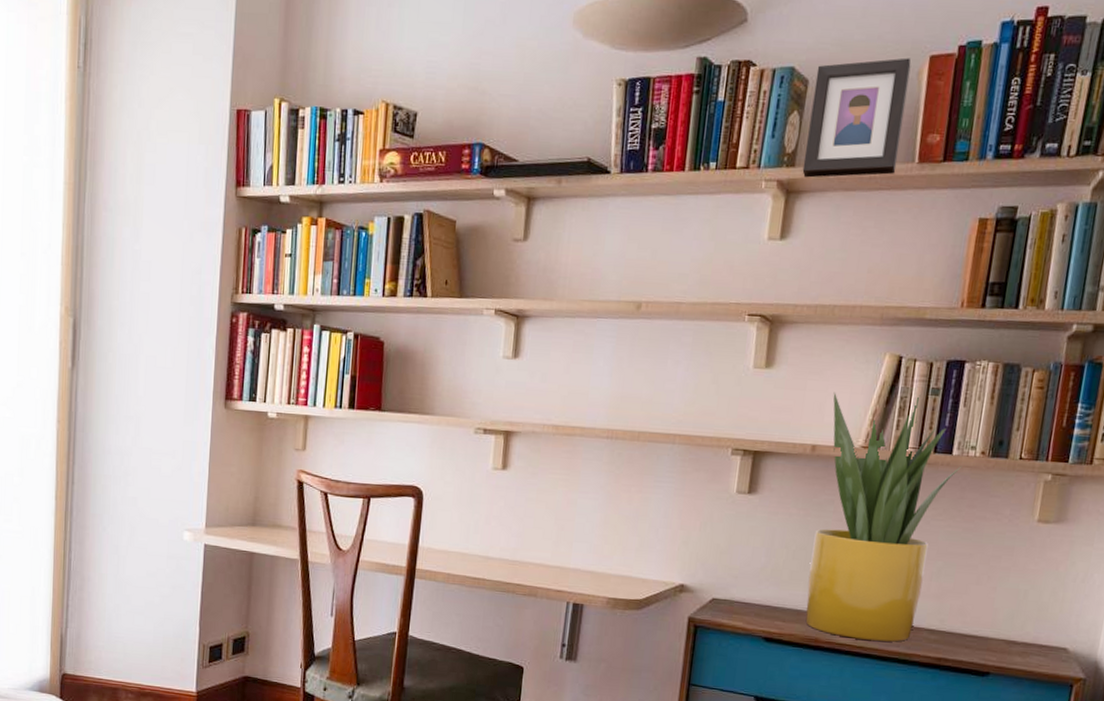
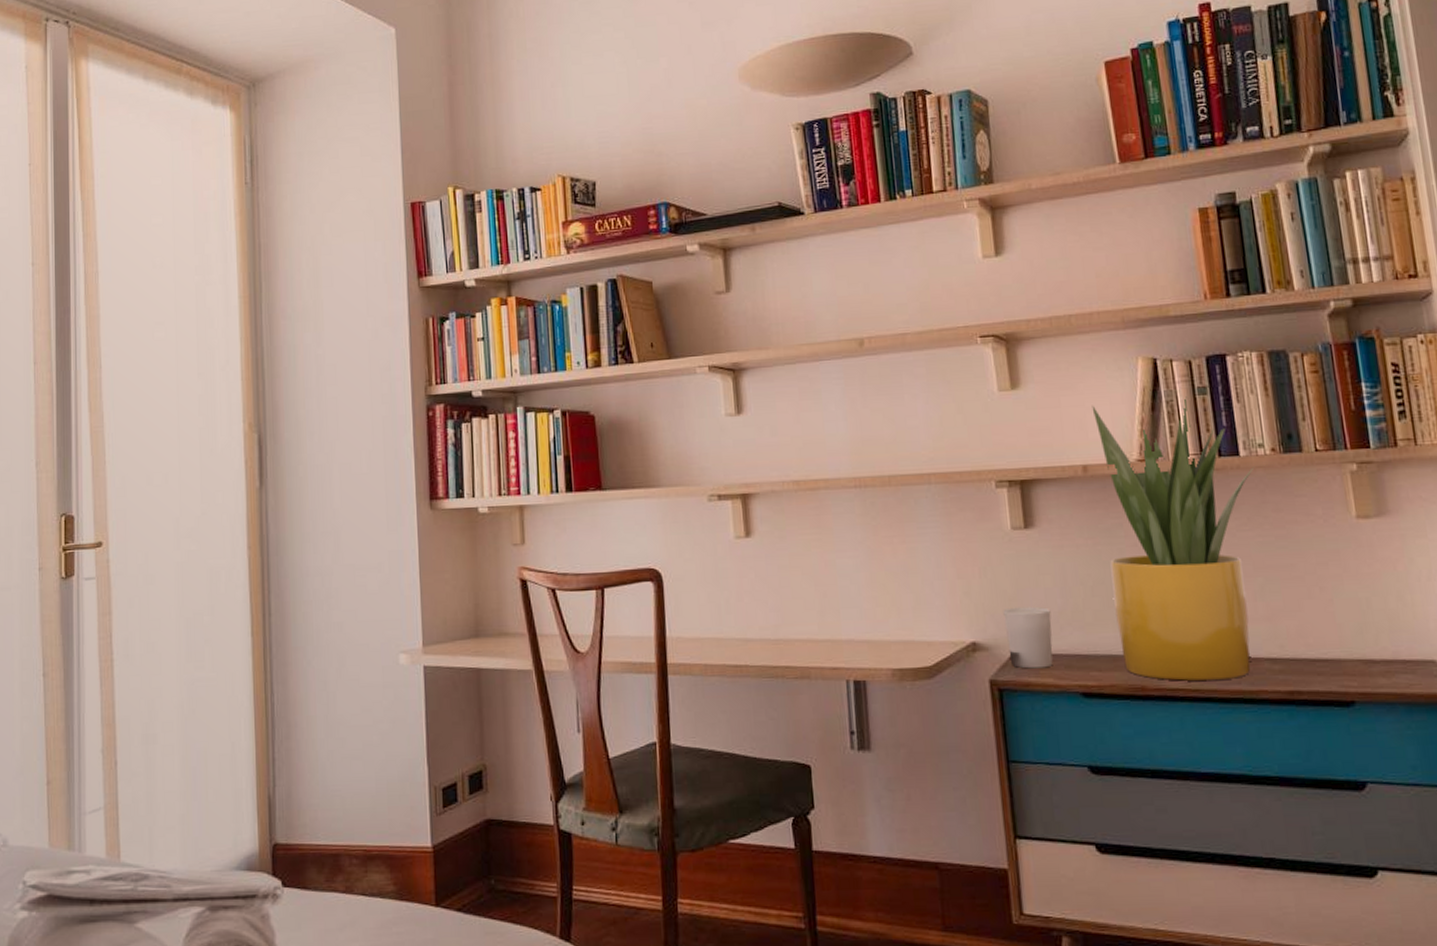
candle holder: none [710,559,754,614] -> present [1003,606,1053,669]
picture frame: present [802,57,912,178] -> none [993,66,1099,192]

